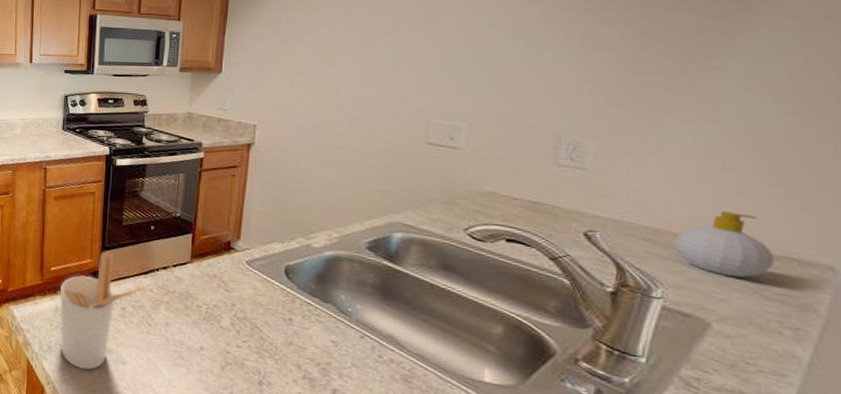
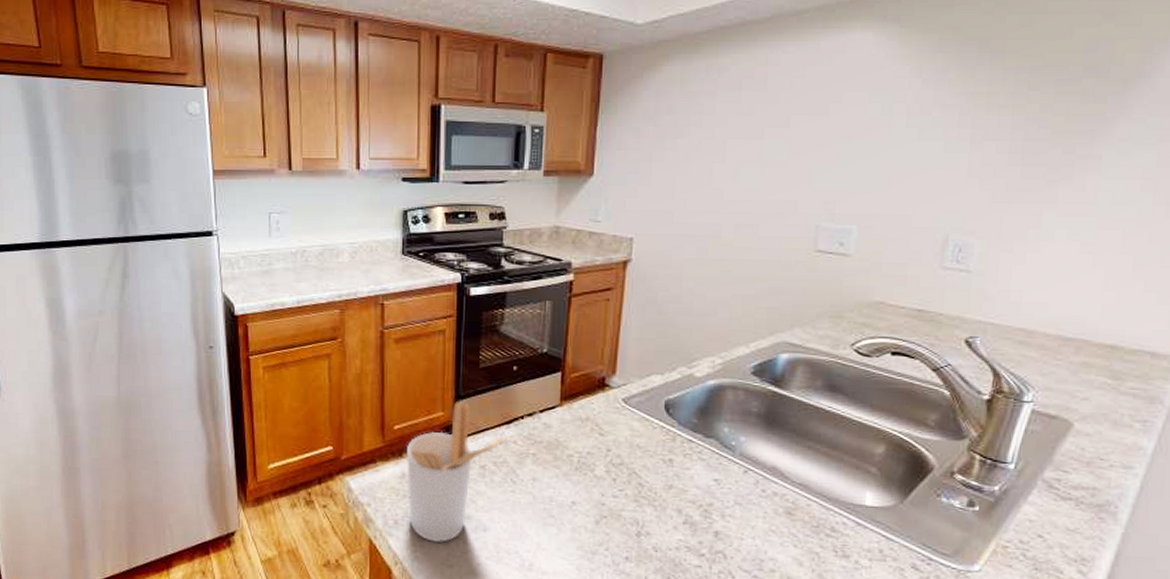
soap bottle: present [674,211,773,278] -> none [1046,308,1131,375]

